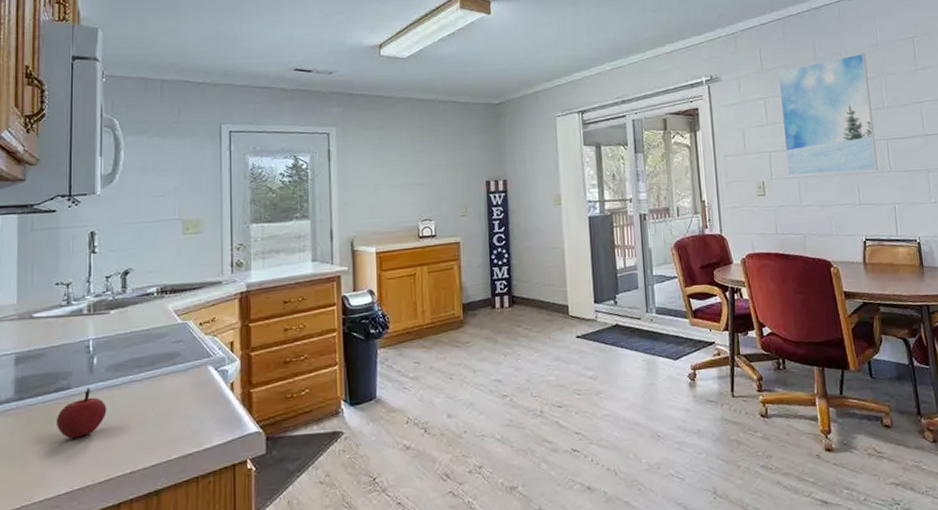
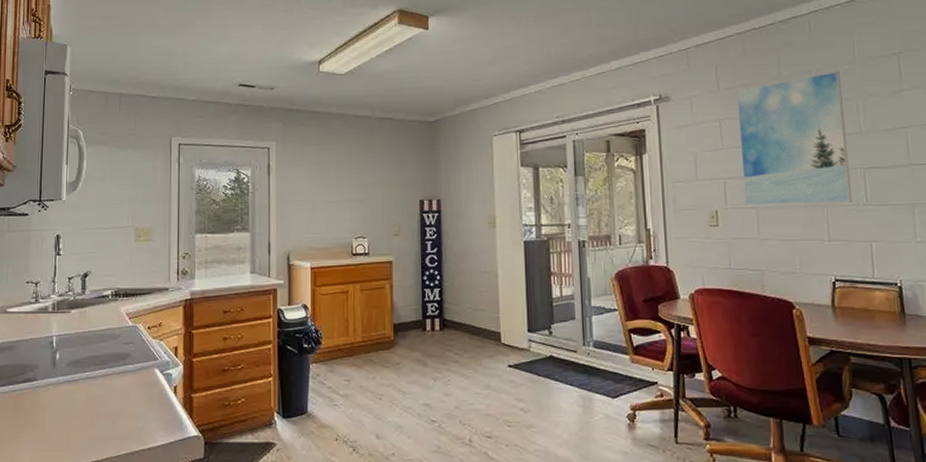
apple: present [55,387,107,439] -> none [23,380,66,427]

